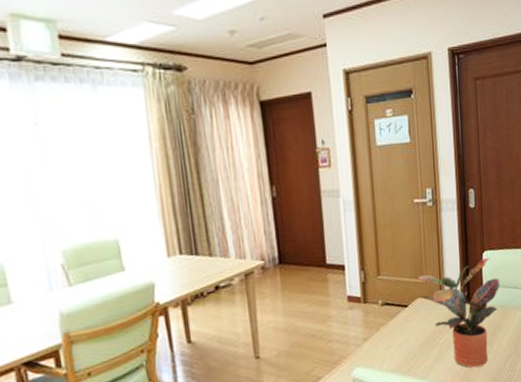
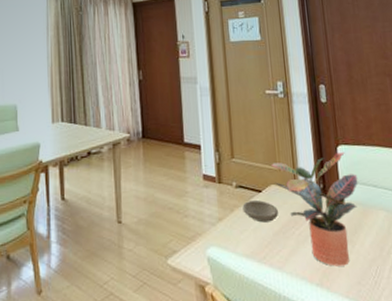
bowl: none [388,315,424,337] -> present [242,200,278,223]

